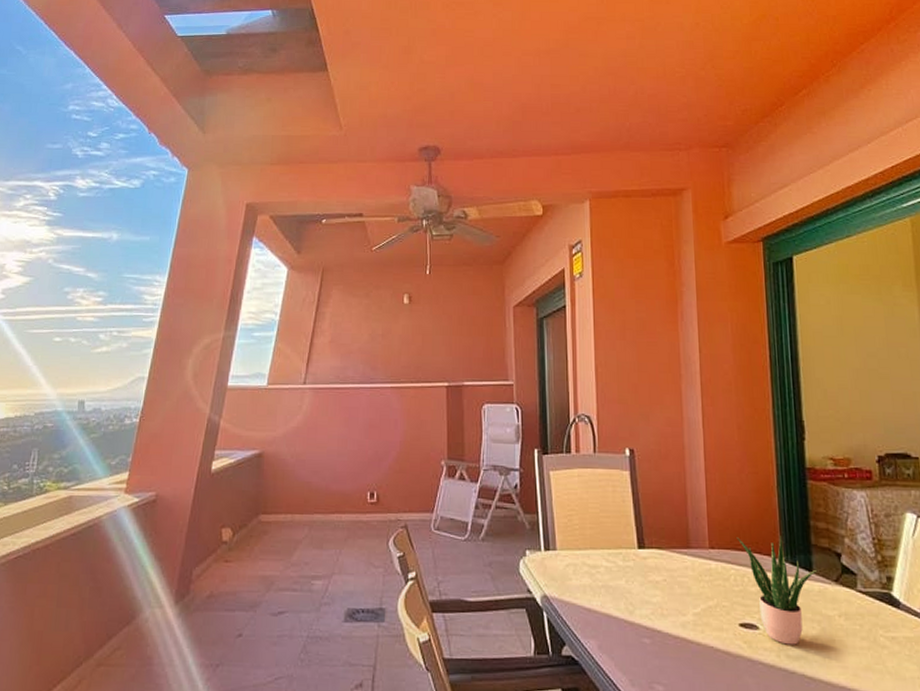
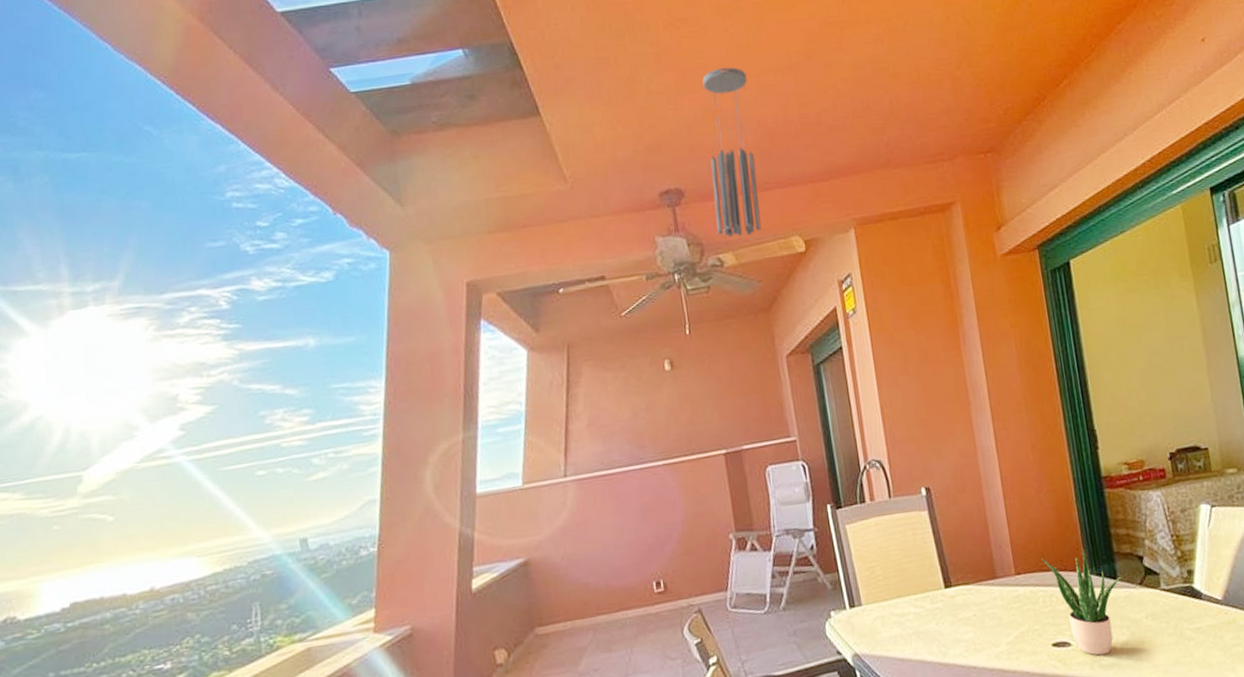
wind chime: none [465,47,508,194] -> present [702,67,762,237]

